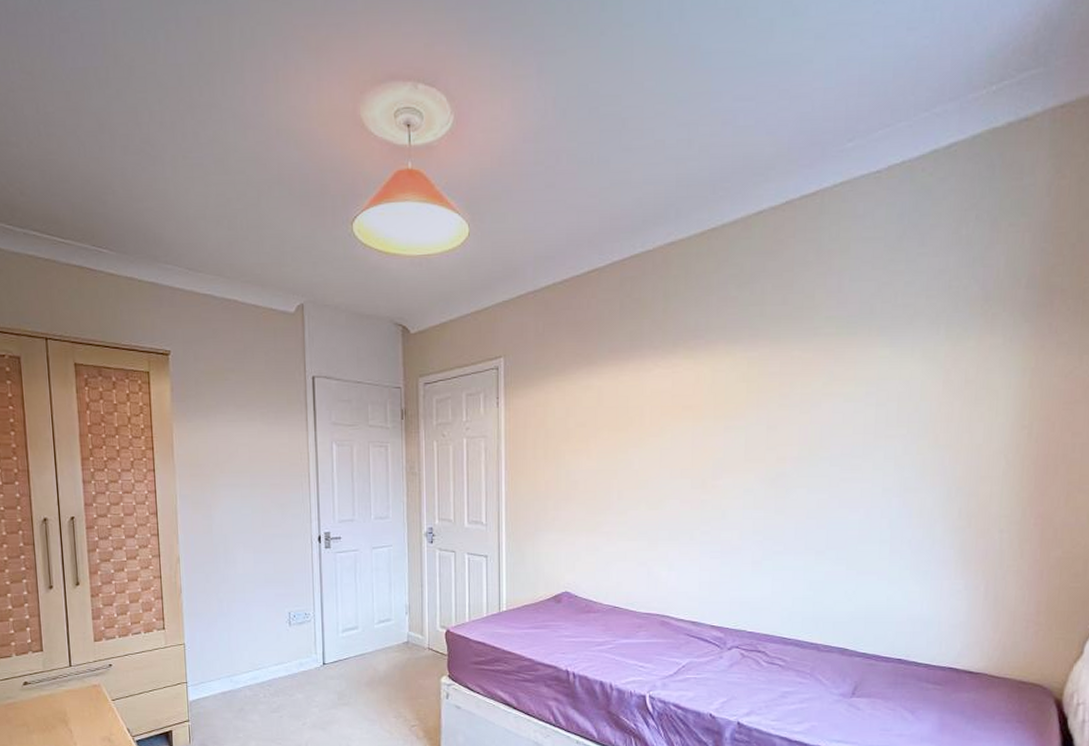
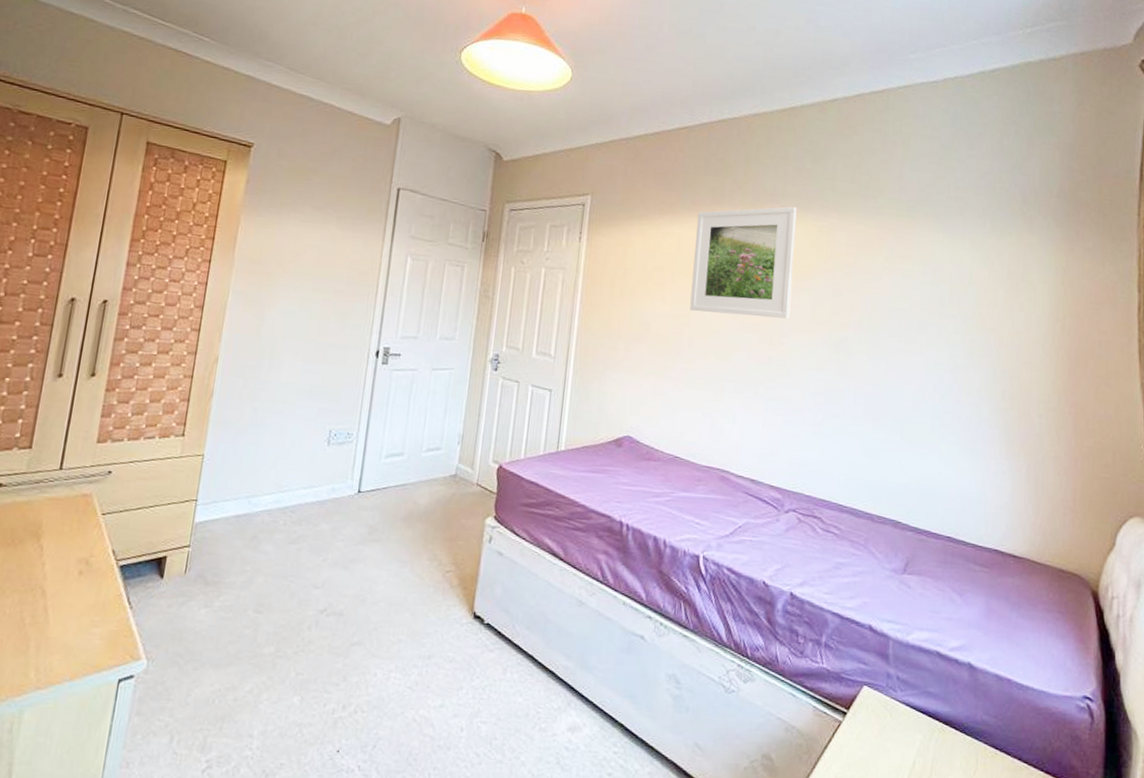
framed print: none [616,340,724,464] -> present [689,206,797,319]

